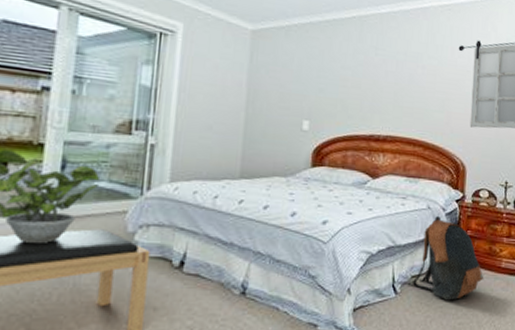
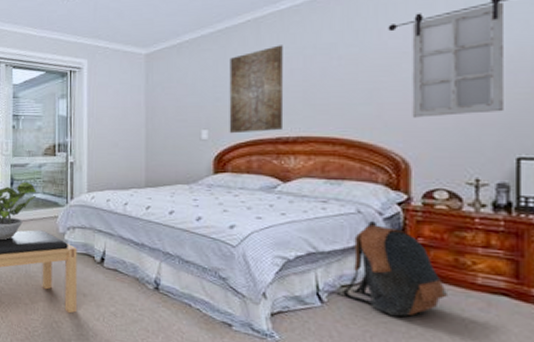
wall art: none [329,46,381,128] -> present [229,45,284,134]

